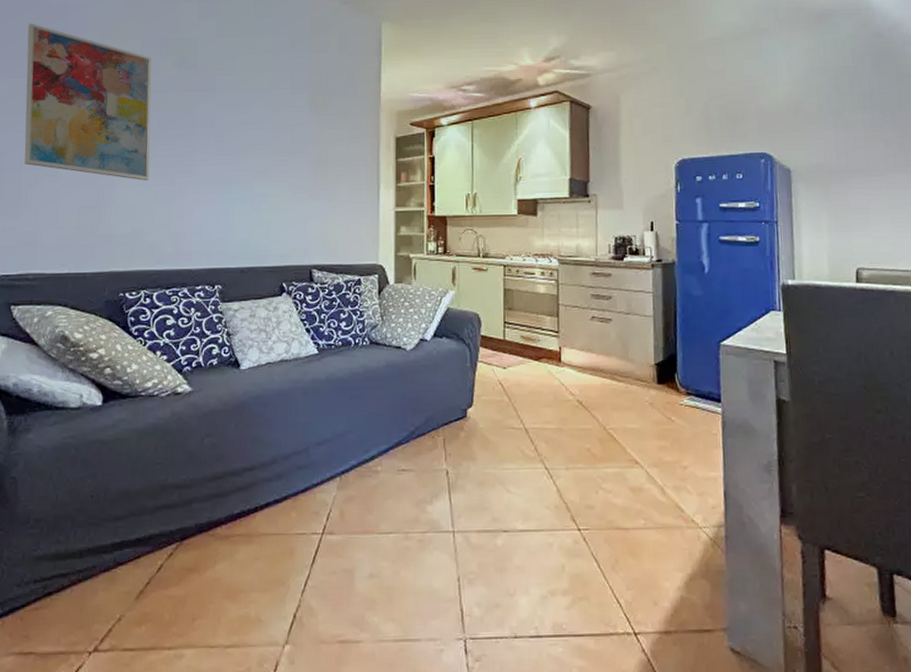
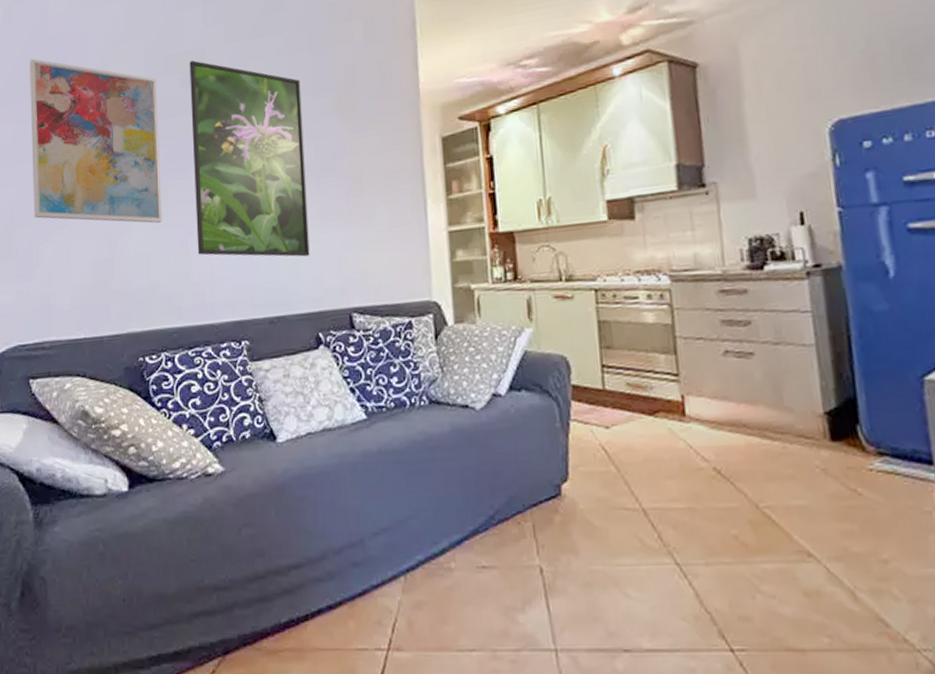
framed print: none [180,47,281,221] -> present [189,60,310,257]

